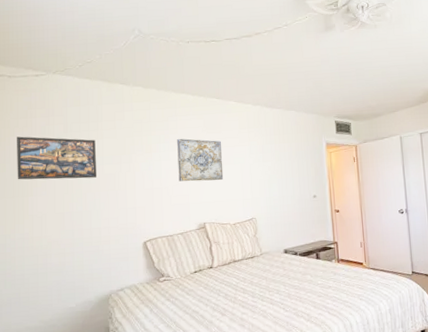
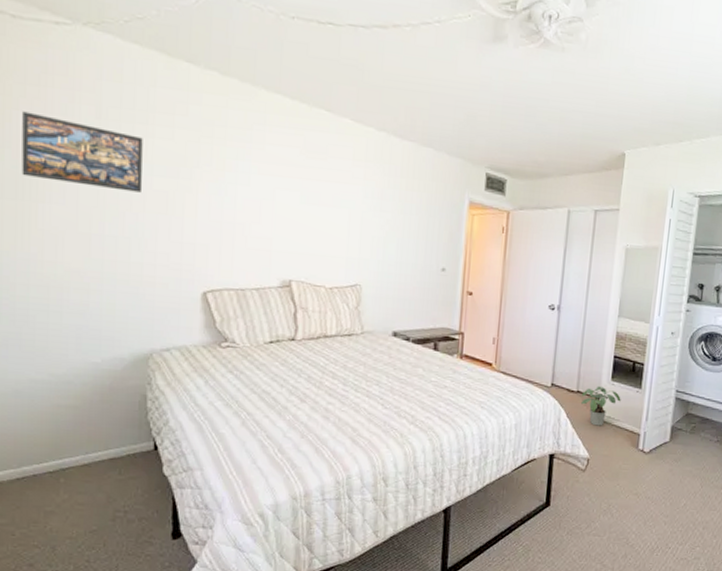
wall art: present [177,138,224,182] -> none [260,157,325,227]

